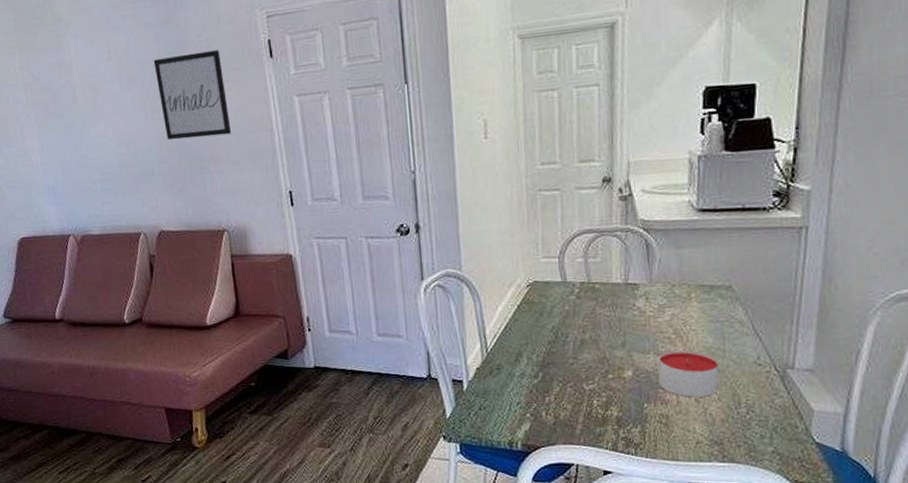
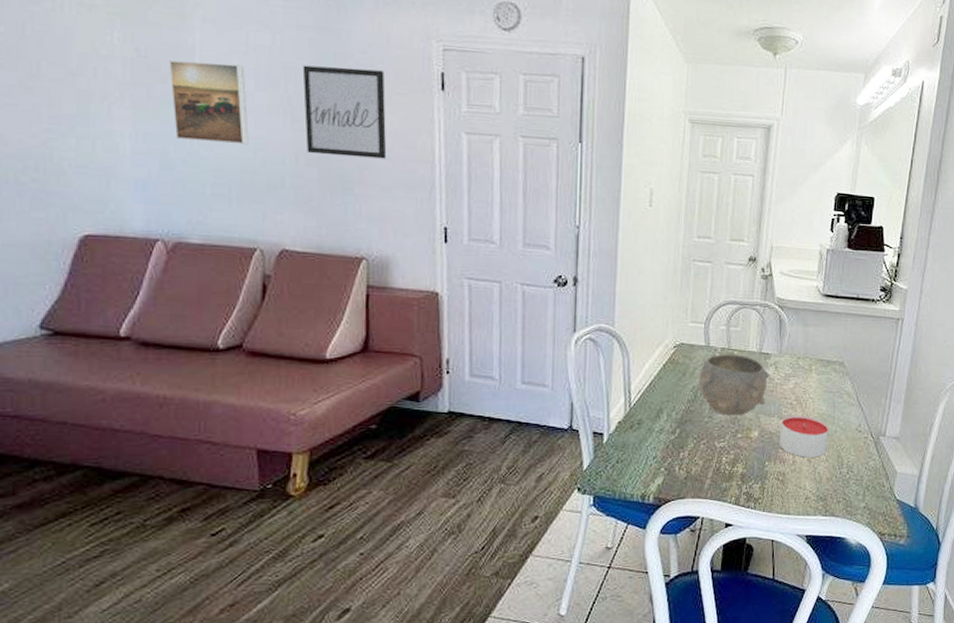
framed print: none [56,71,122,147] -> present [169,60,249,145]
bowl: none [558,287,639,356] -> present [699,354,769,416]

